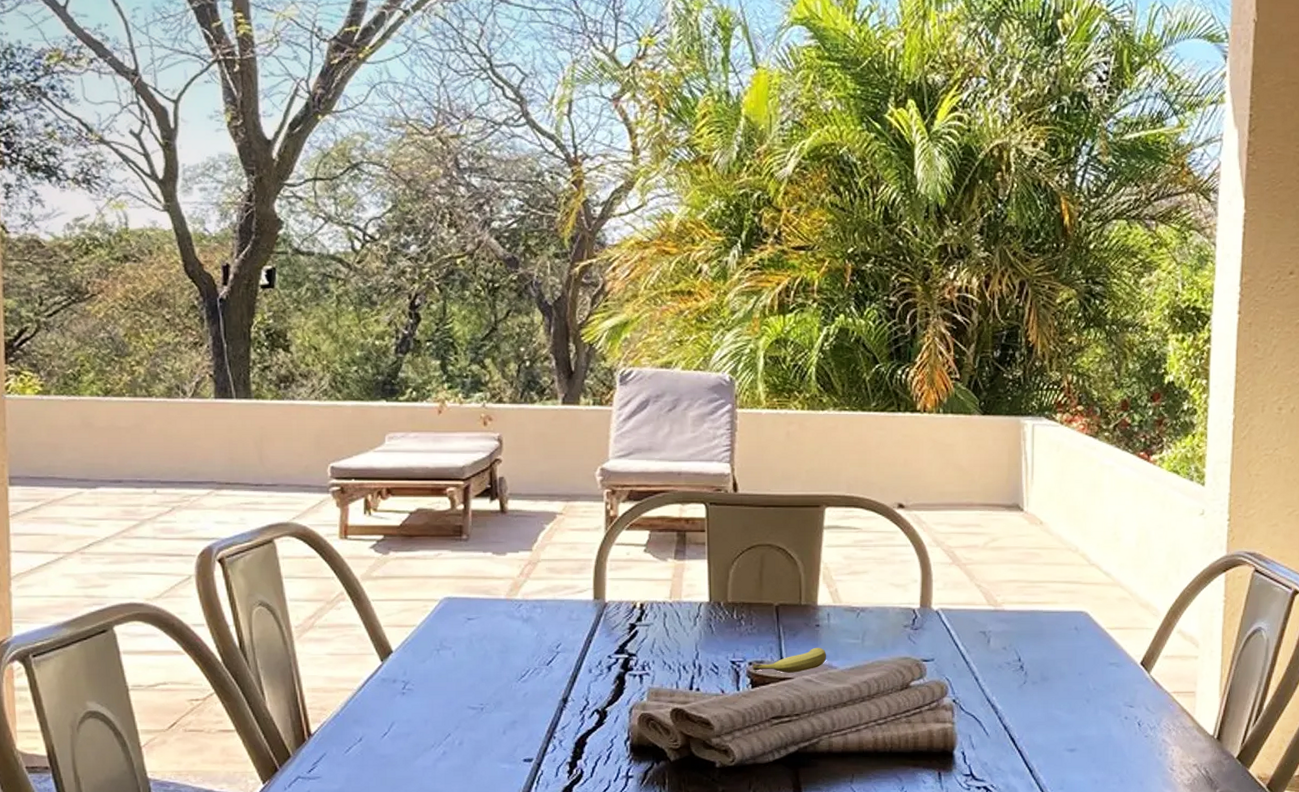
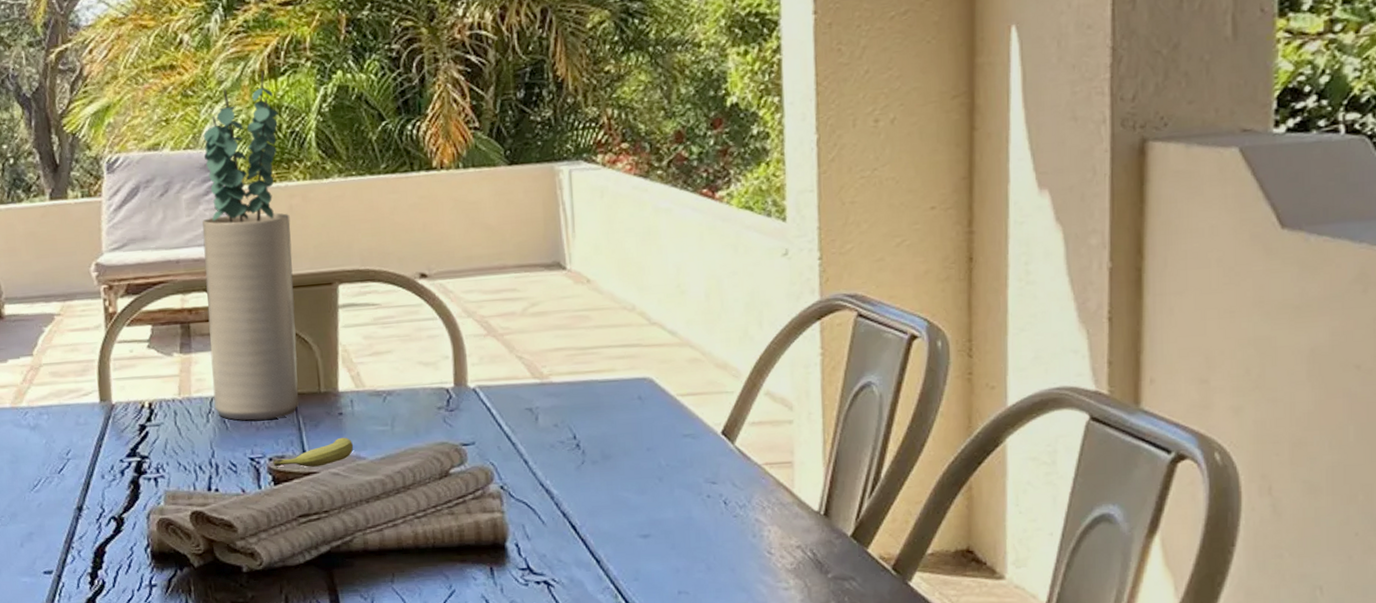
vase: none [702,306,787,627] -> present [202,71,299,421]

